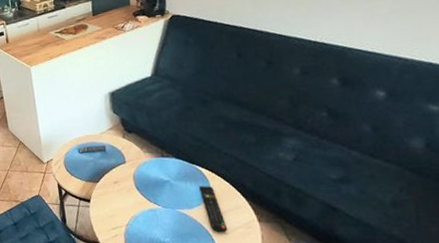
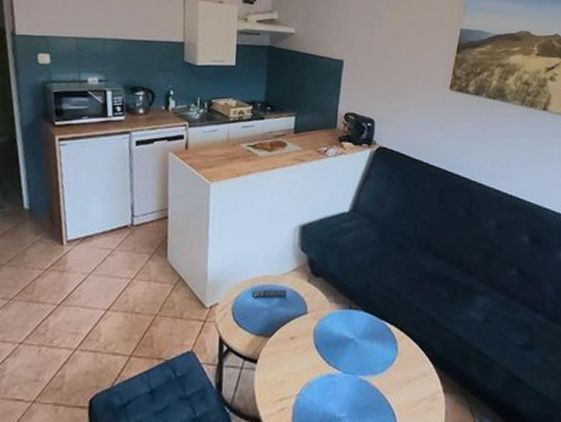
remote control: present [199,186,228,233] -> none [386,347,411,407]

